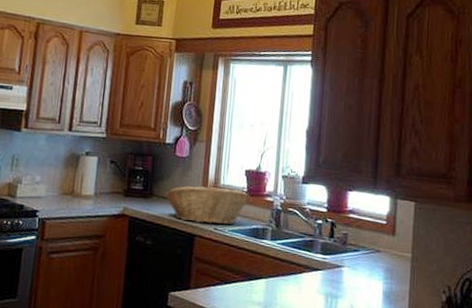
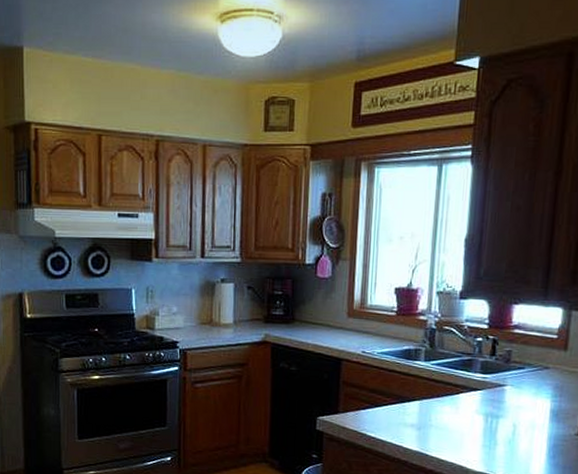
fruit basket: present [165,186,250,225] -> none [307,308,400,347]

